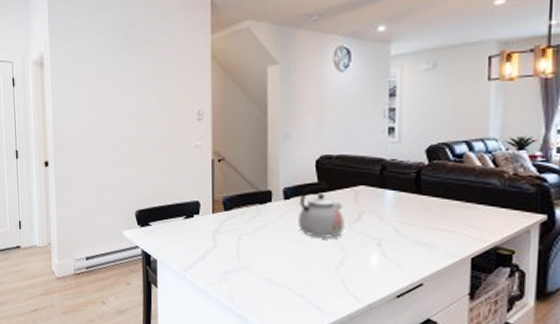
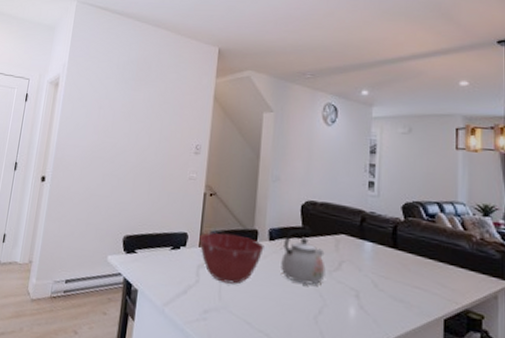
mixing bowl: none [212,197,279,245] -> present [199,232,264,284]

